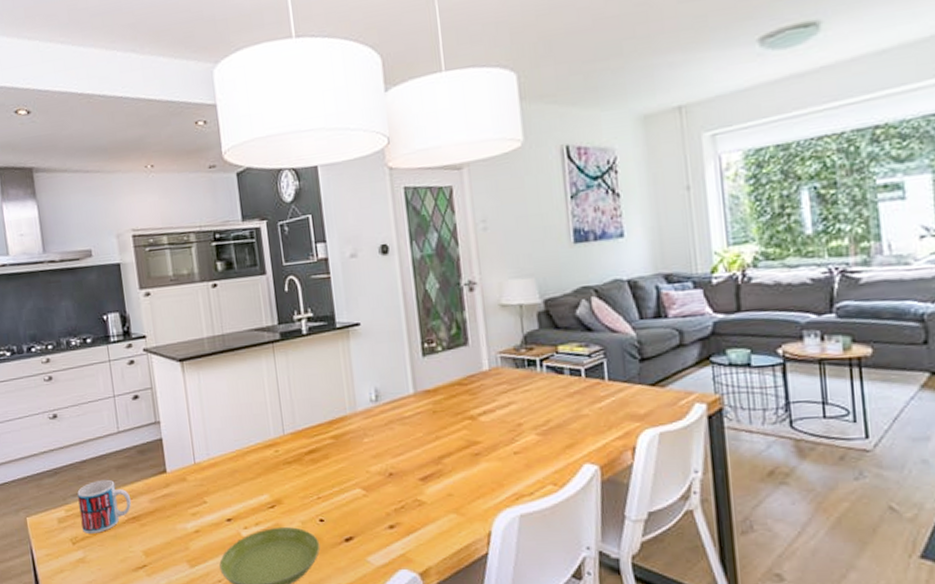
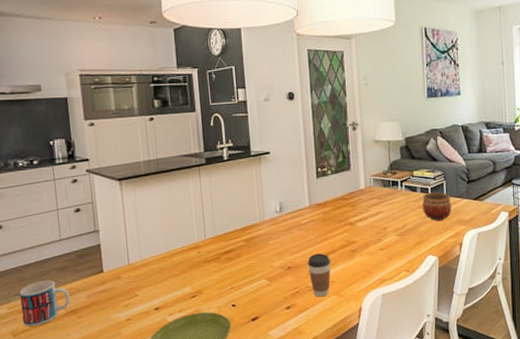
coffee cup: none [414,456,447,515] -> present [307,253,331,297]
bowl: none [572,374,618,415] -> present [422,192,452,221]

